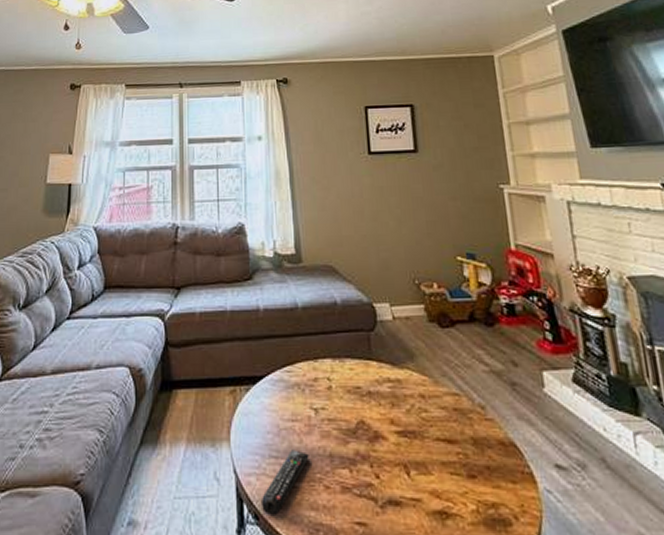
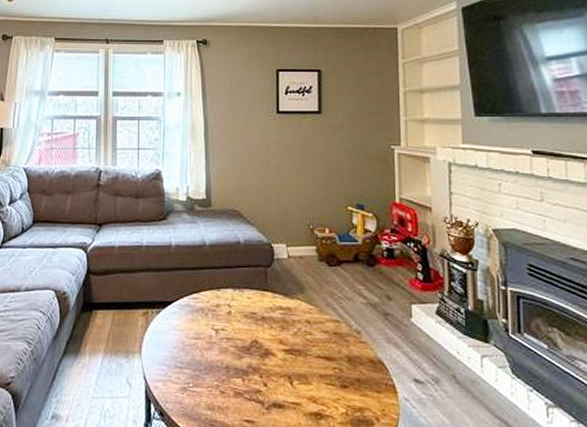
remote control: present [260,449,309,515] -> none [165,362,209,413]

